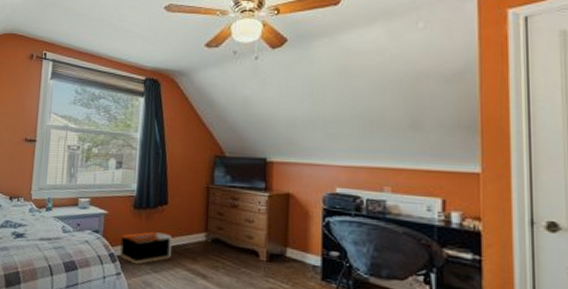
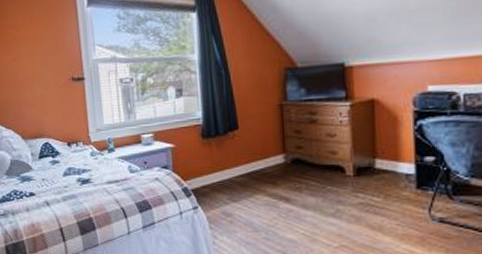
storage bin: present [120,232,172,265] -> none [193,160,249,196]

